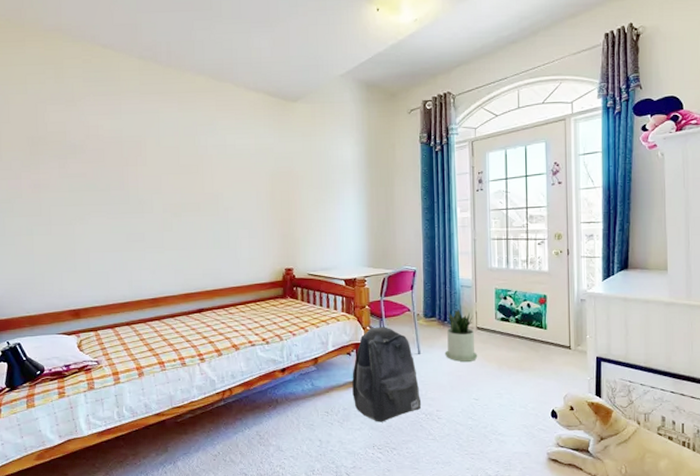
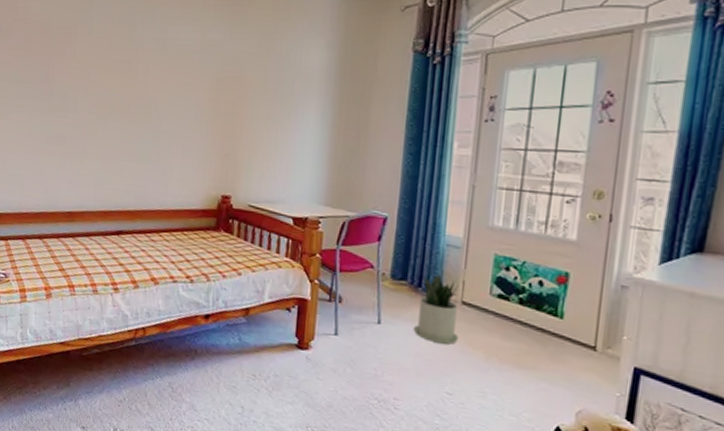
backpack: present [352,327,422,422] -> none [287,281,375,400]

